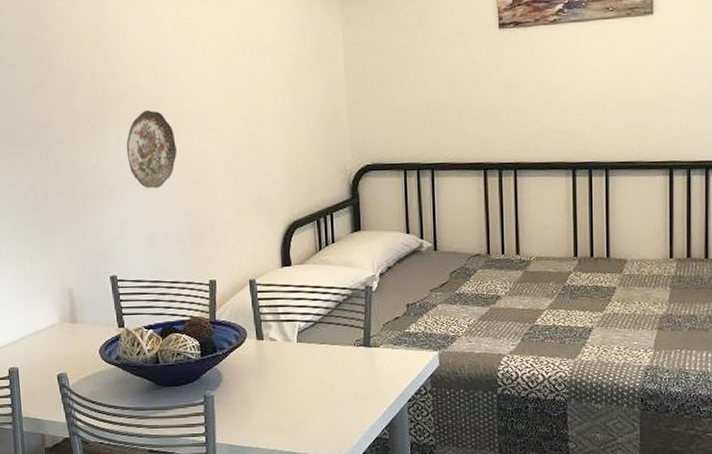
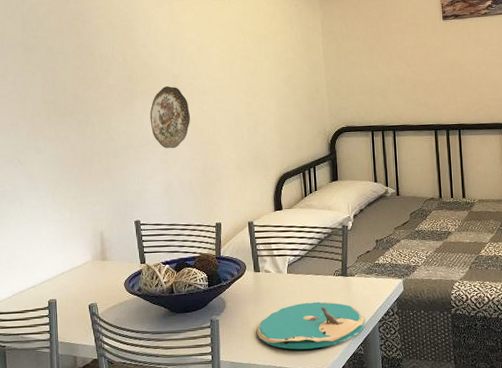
plate: none [260,376,392,432] -> present [257,301,366,350]

